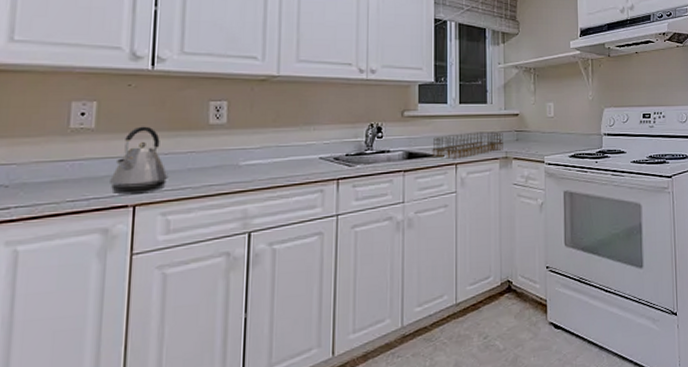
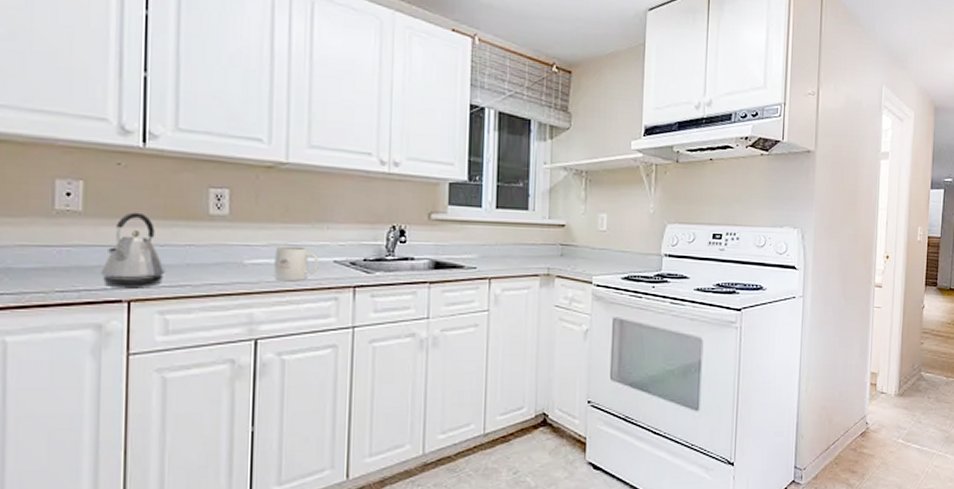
mug: none [266,147,306,179] -> present [274,246,319,282]
dish rack: present [432,131,503,160] -> none [462,242,546,274]

